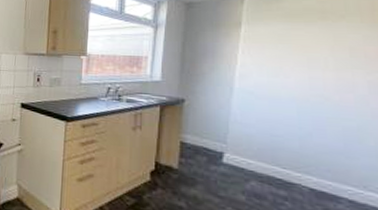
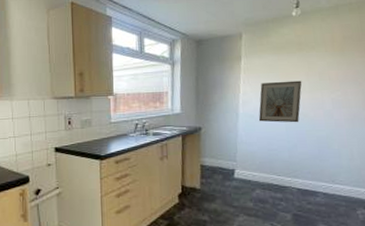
picture frame: none [259,54,324,107] -> present [258,80,302,123]

